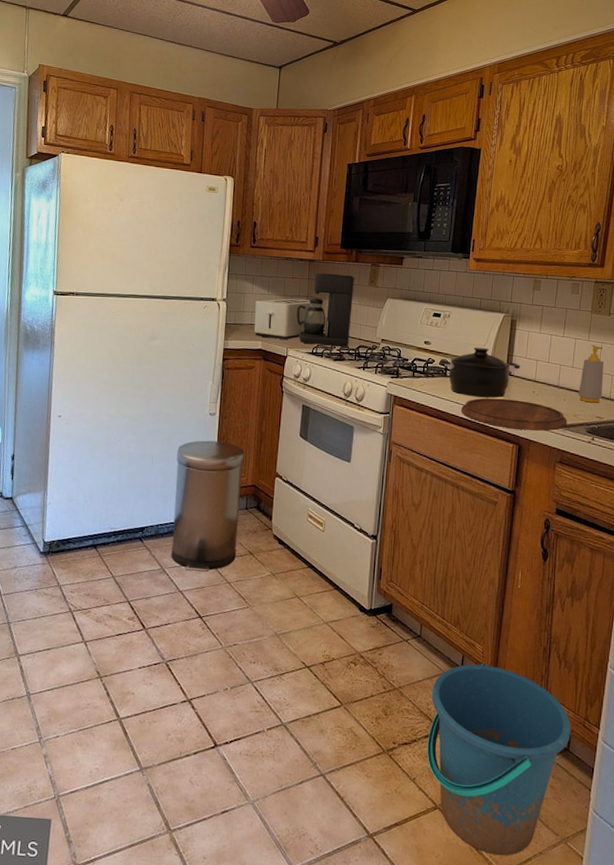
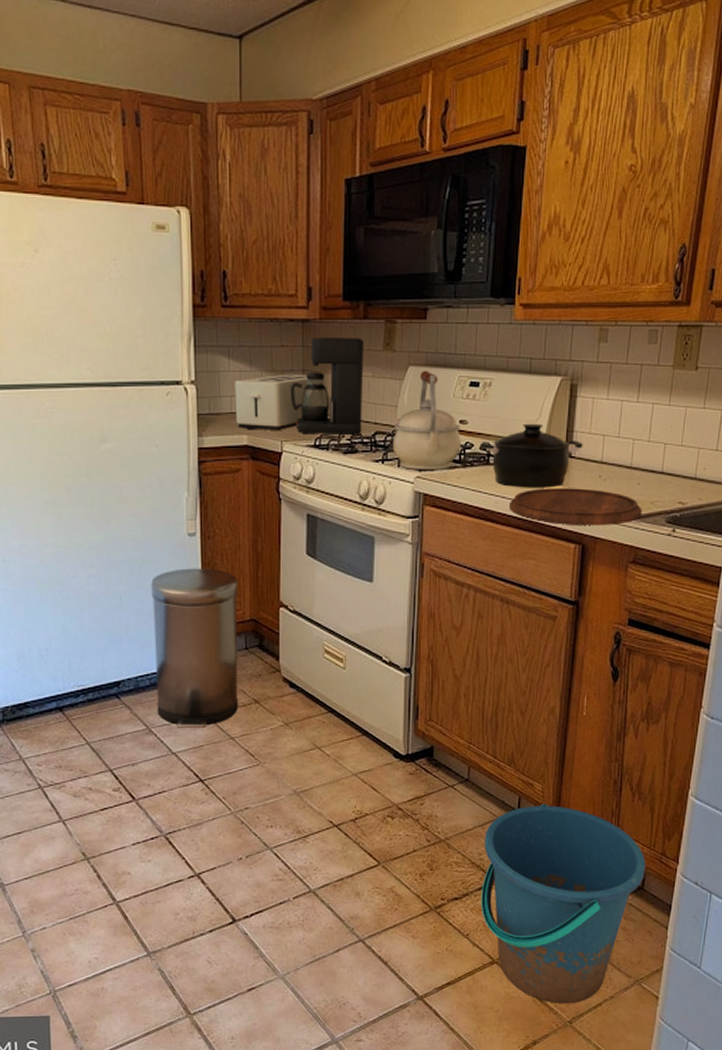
kettle: none [371,302,426,379] -> present [392,370,461,471]
soap bottle: present [578,345,604,403] -> none [656,410,689,485]

